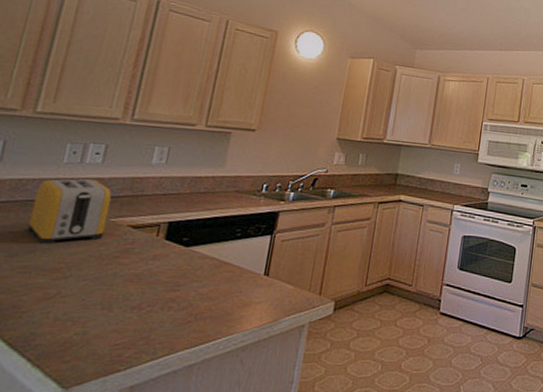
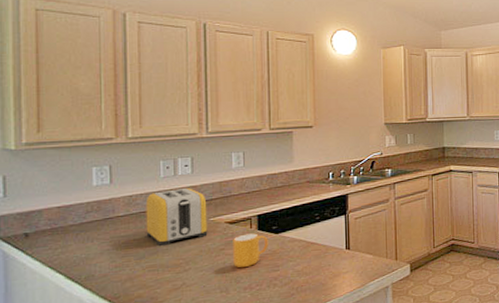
mug: none [125,242,175,283] -> present [233,233,268,268]

